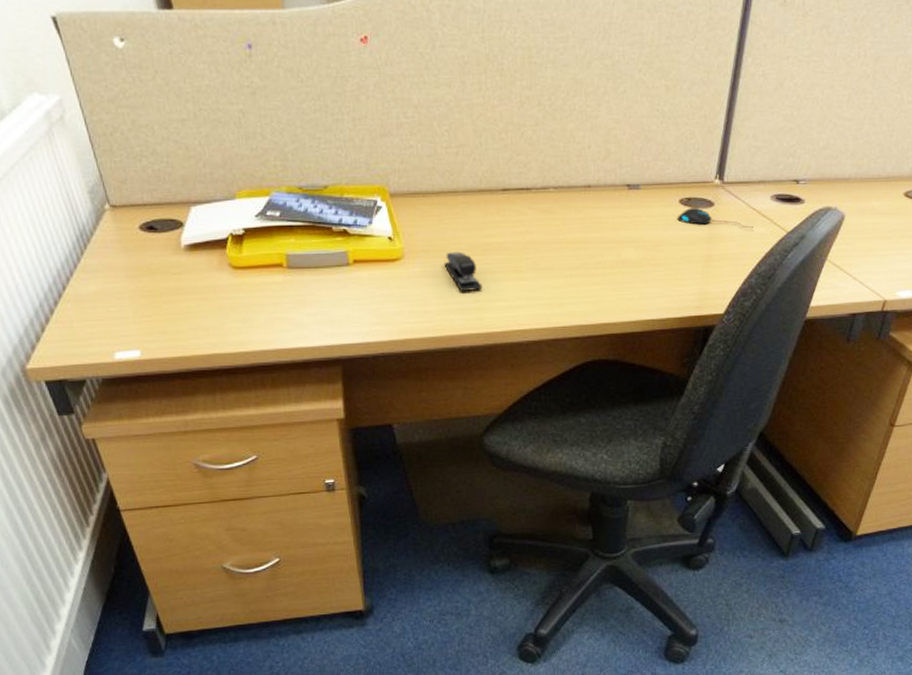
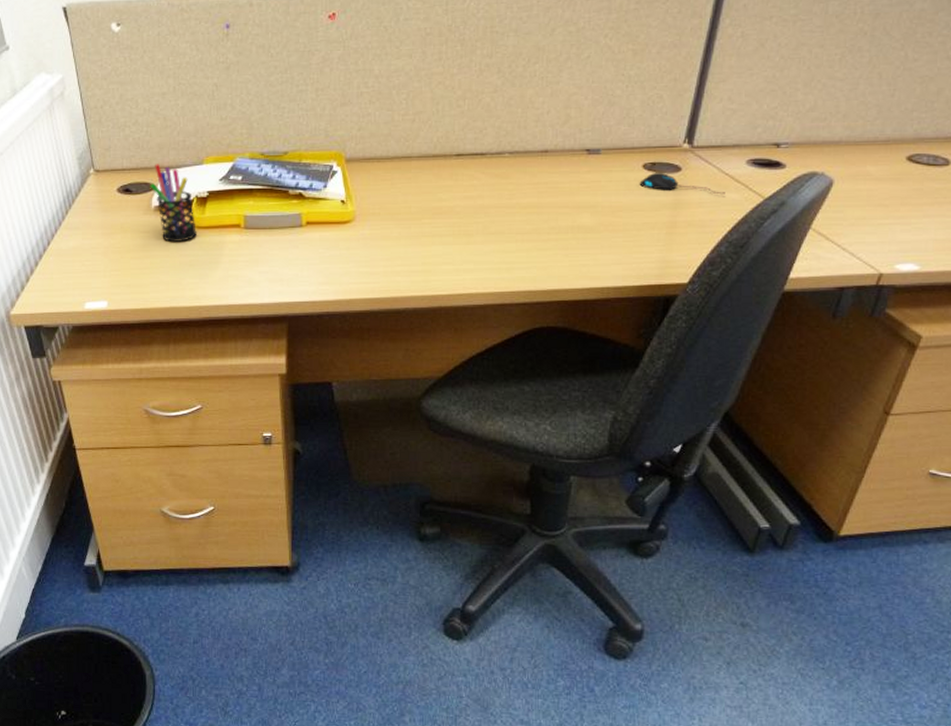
pen holder: none [177,198,235,284] -> present [150,164,196,242]
stapler: present [444,251,483,292] -> none [393,215,430,255]

